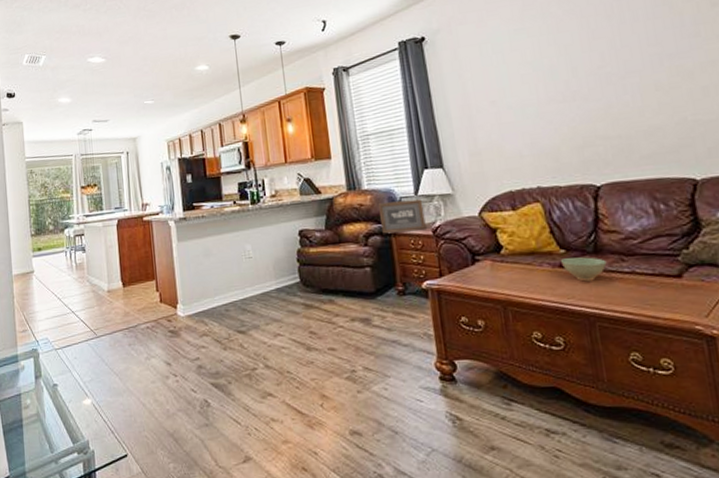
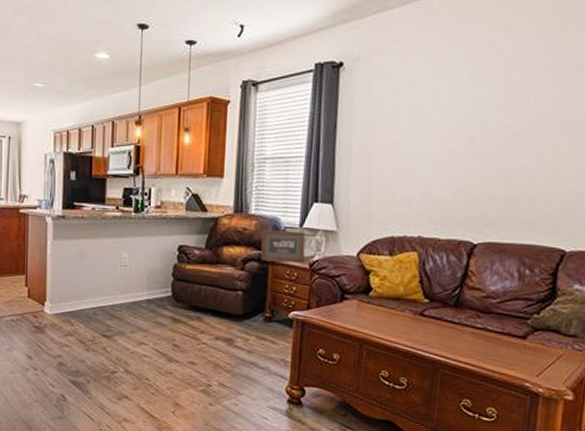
bowl: present [560,257,607,282] -> none [422,308,464,332]

